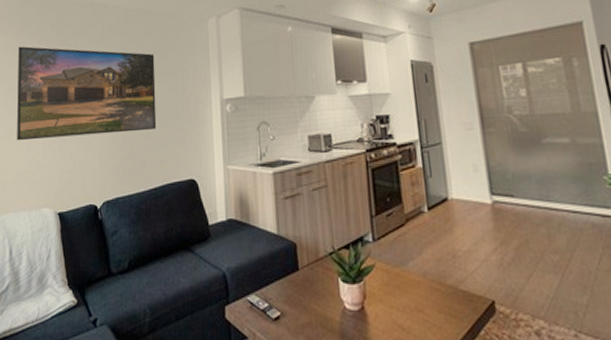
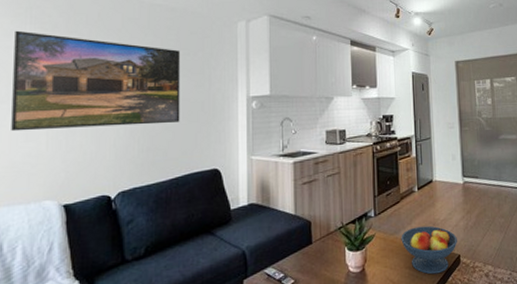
fruit bowl: none [409,258,489,324] -> present [401,226,457,275]

